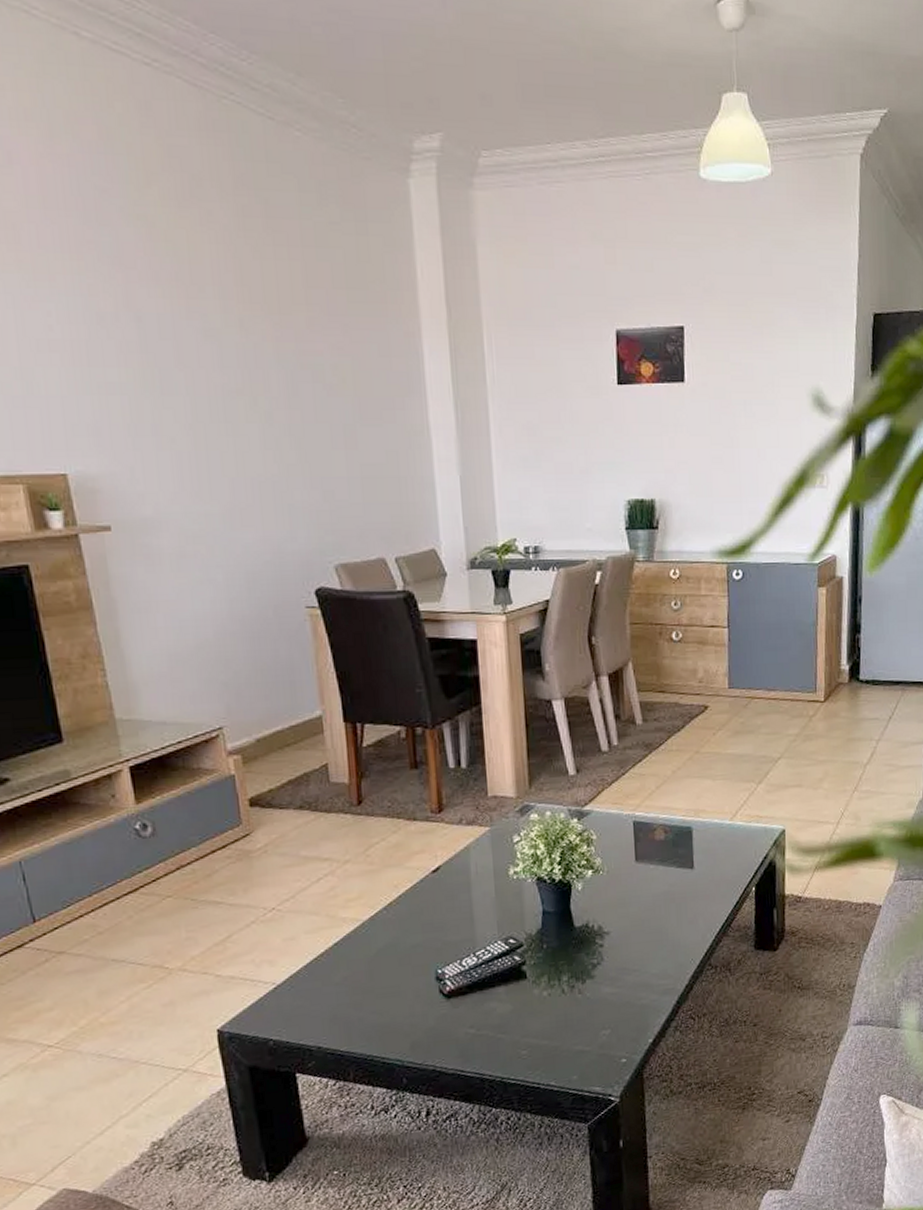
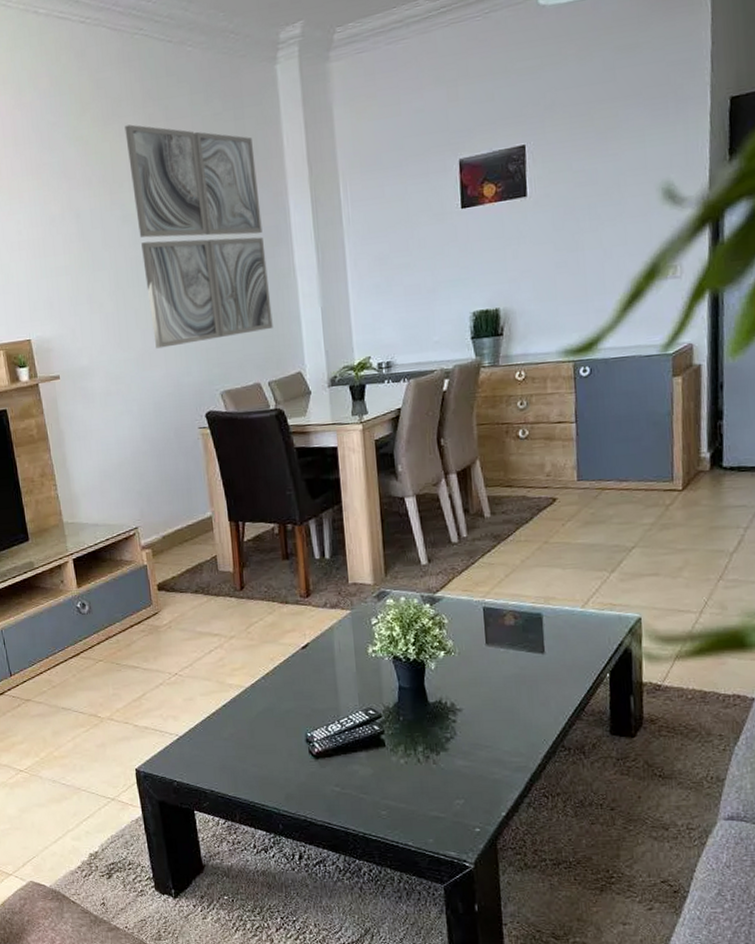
wall art: none [207,213,402,504] -> present [124,124,273,349]

